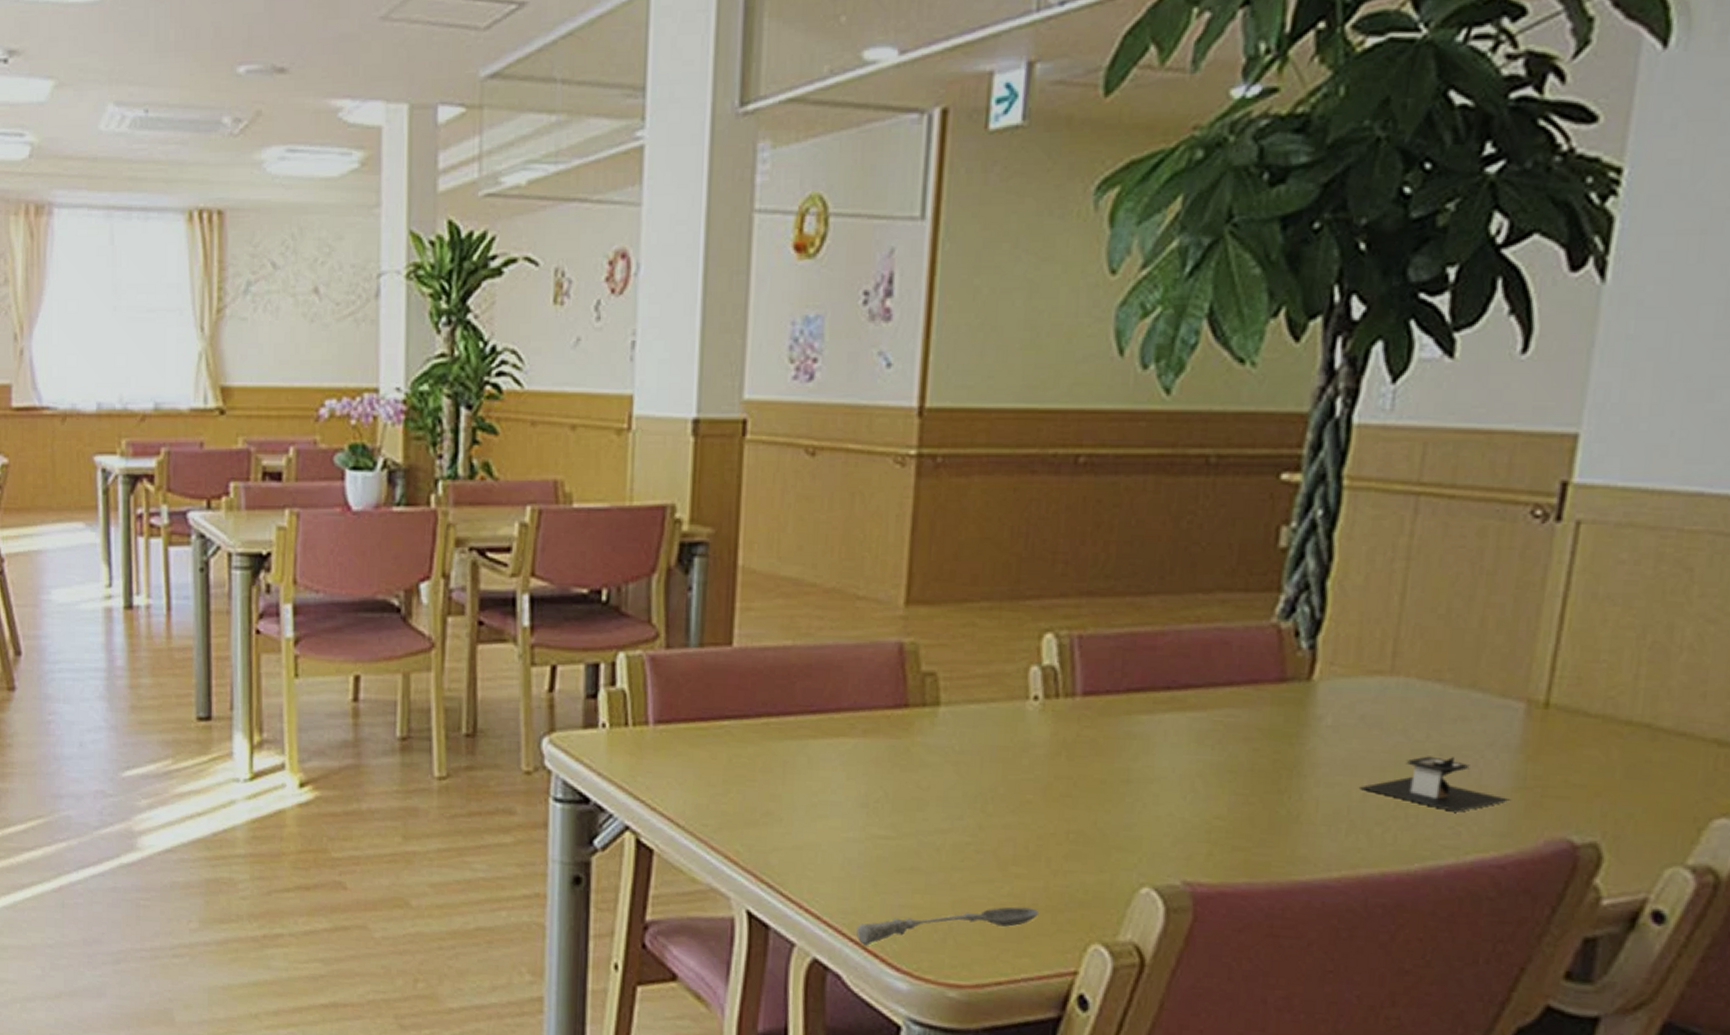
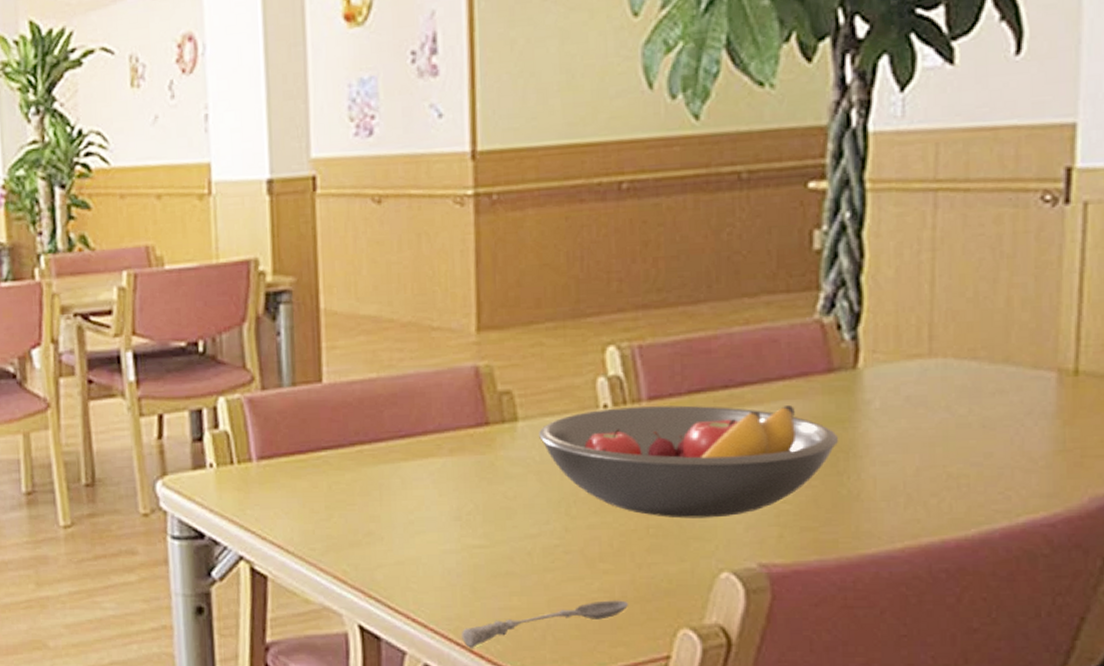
fruit bowl: none [961,700,1284,829] -> present [539,405,839,519]
architectural model: present [1360,756,1510,812] -> none [912,428,1052,478]

